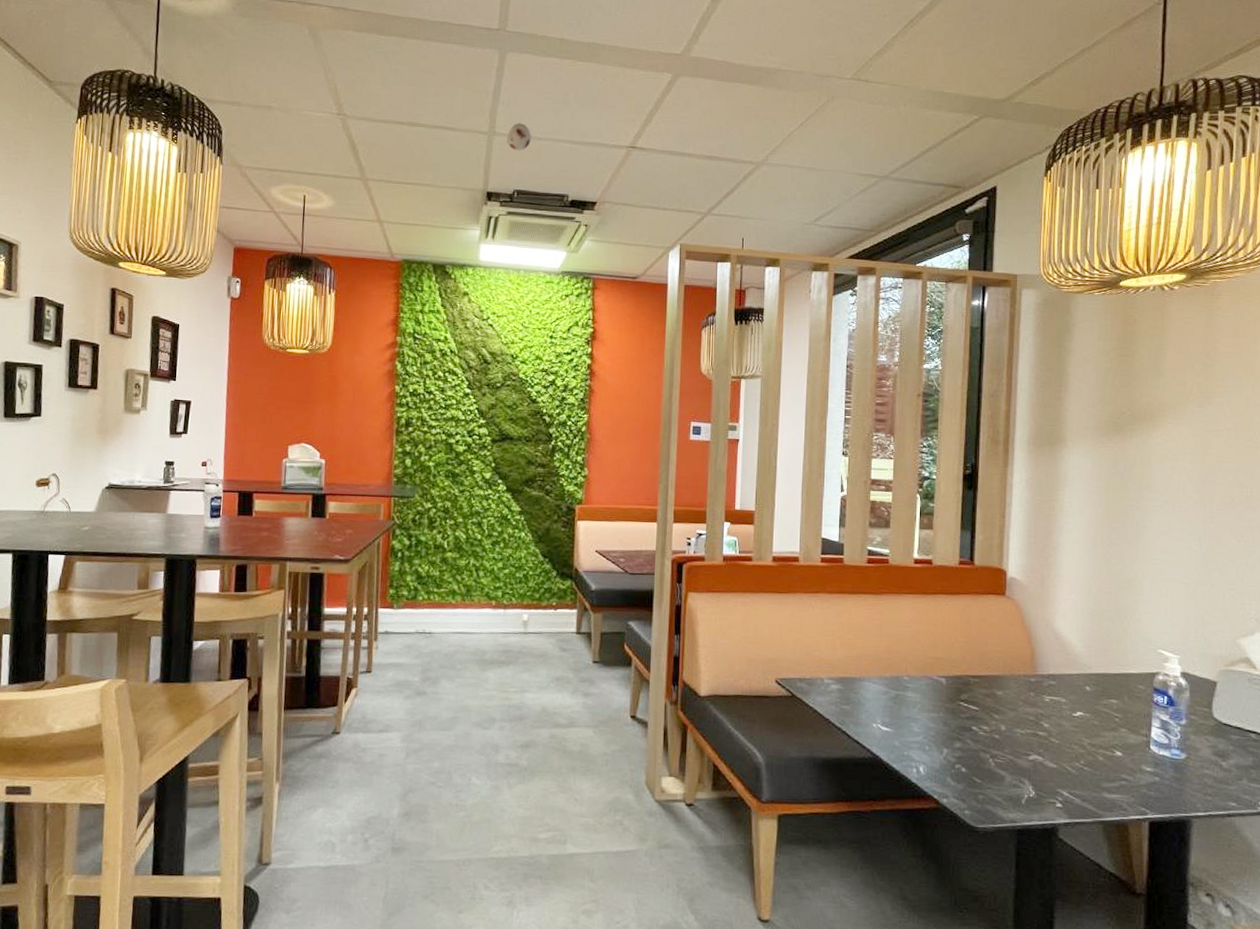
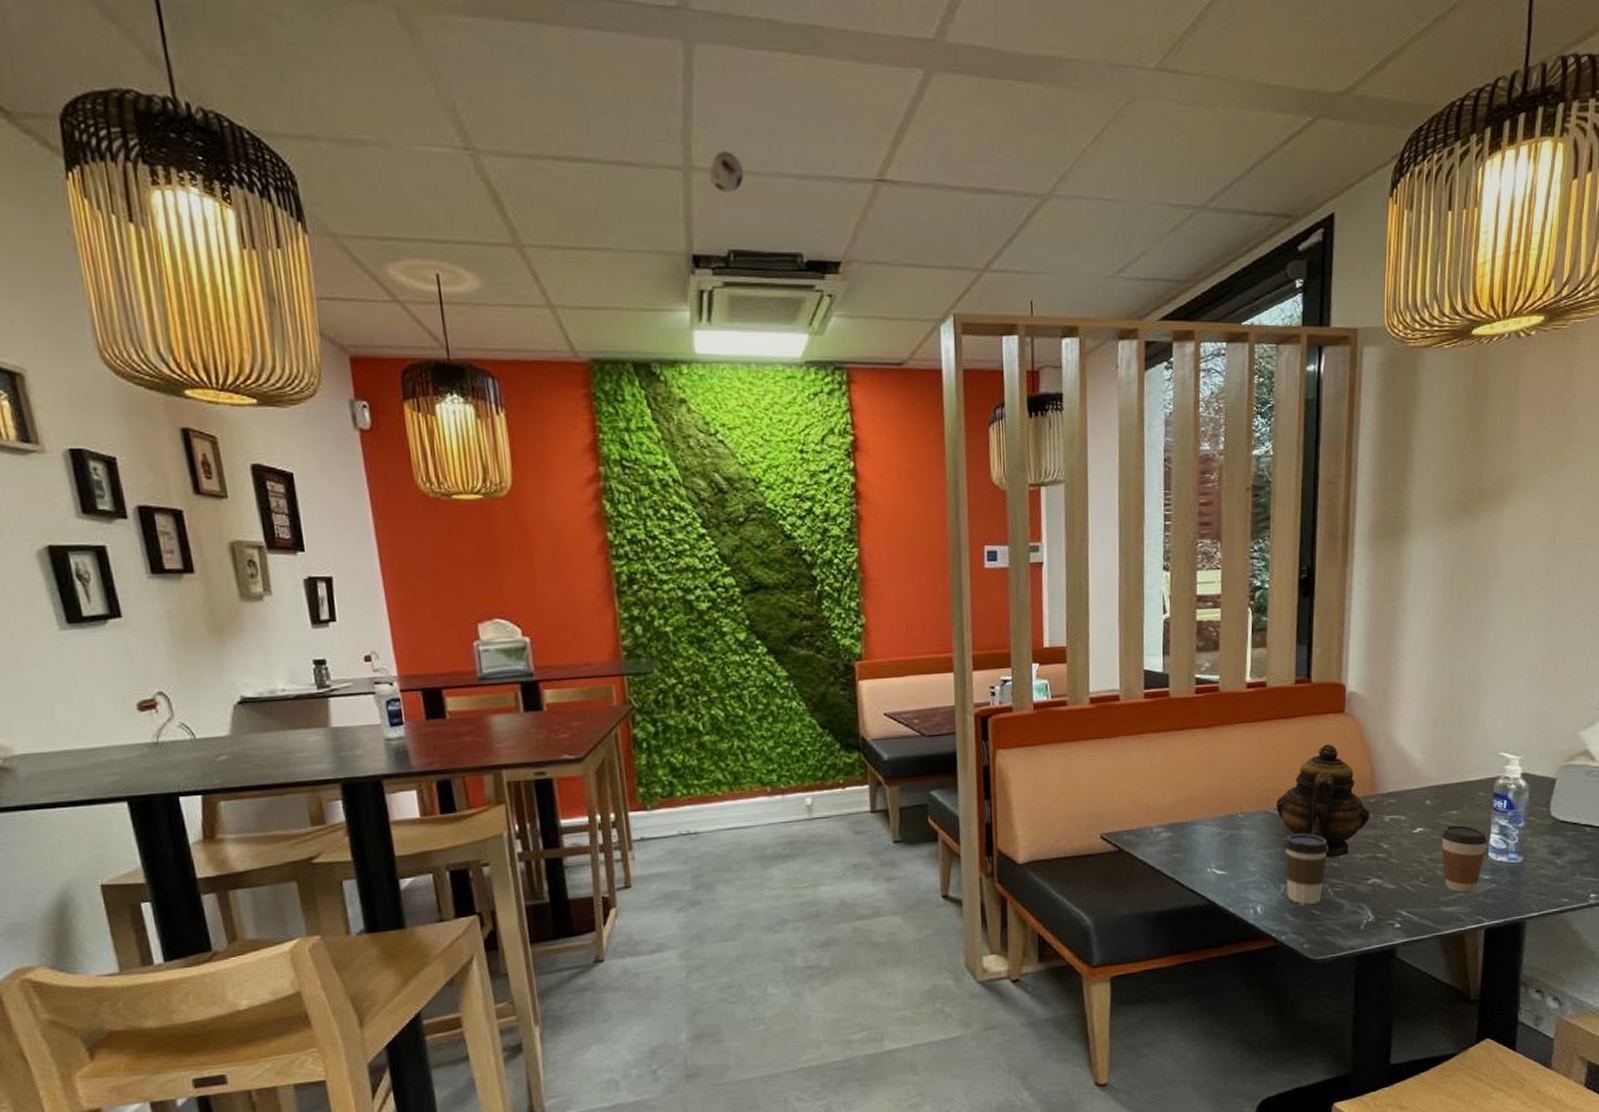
teapot: none [940,622,1030,729] -> present [1276,744,1370,858]
coffee cup: none [947,701,990,772] -> present [1284,833,1329,905]
coffee cup: none [1102,713,1149,783] -> present [1441,825,1488,893]

